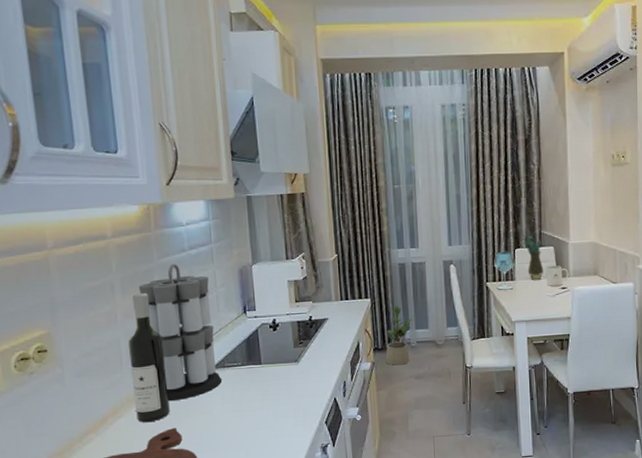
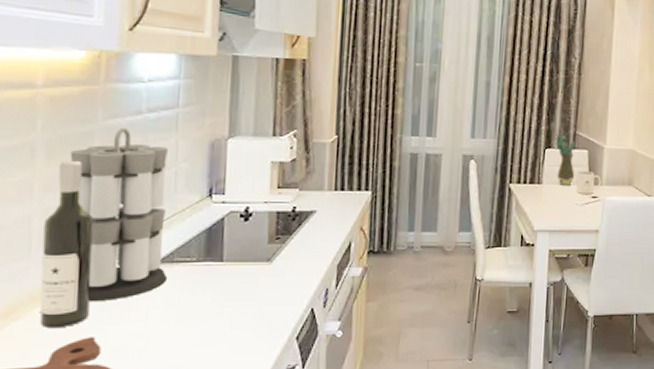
potted plant: present [385,306,413,366] -> none [381,202,419,273]
wine glass: present [494,251,514,290] -> none [520,149,543,194]

